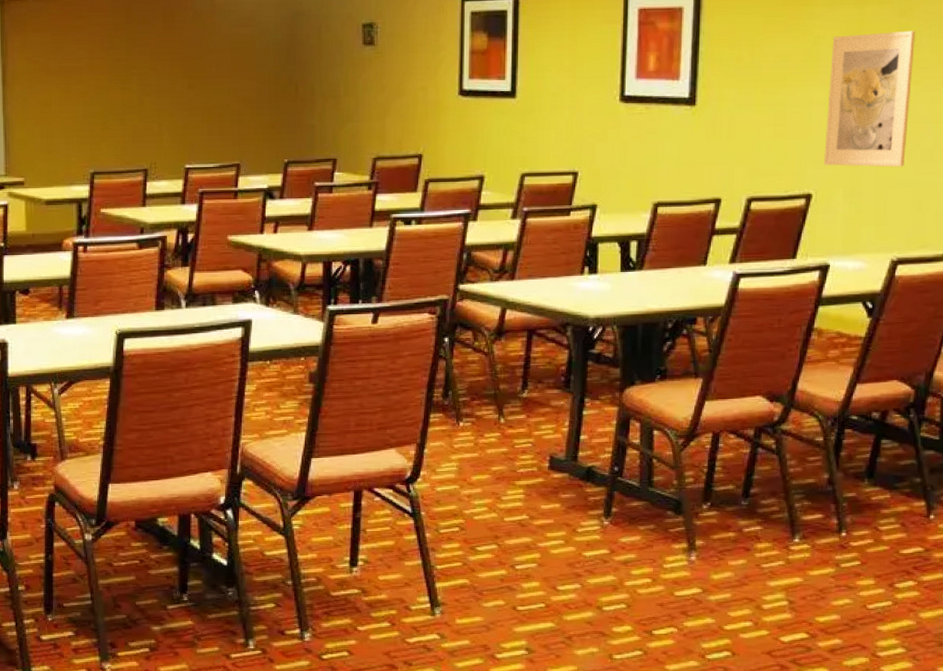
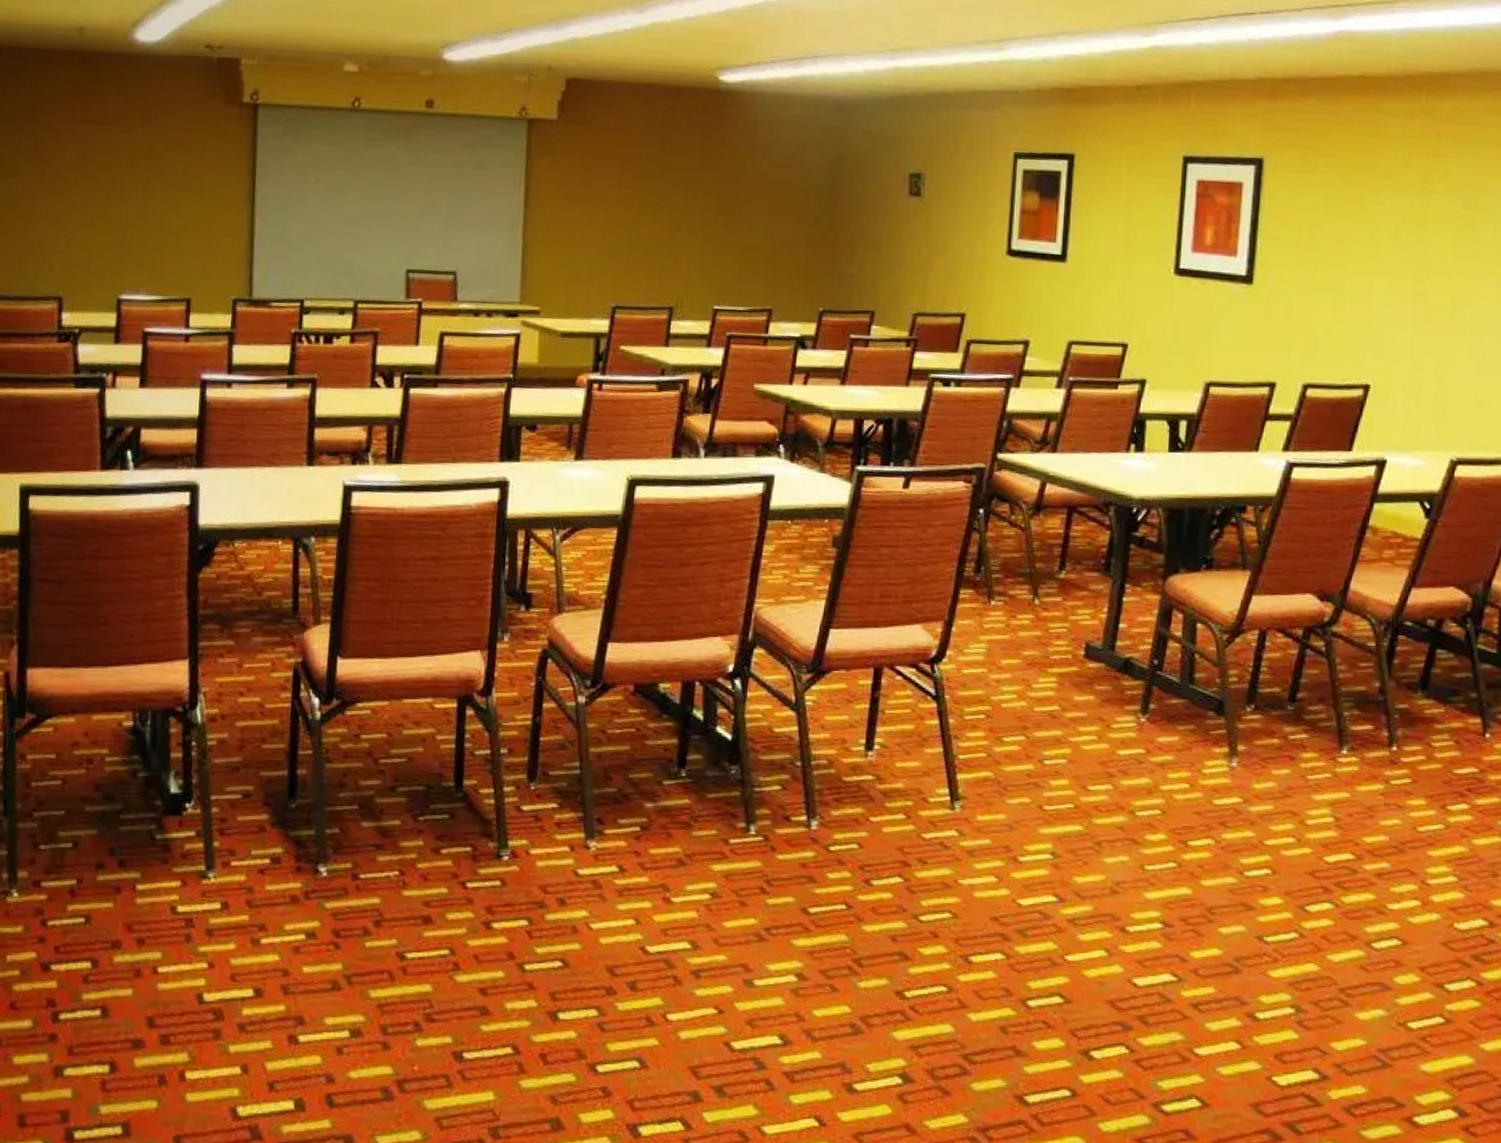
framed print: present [824,30,916,167] -> none [1383,224,1481,364]

